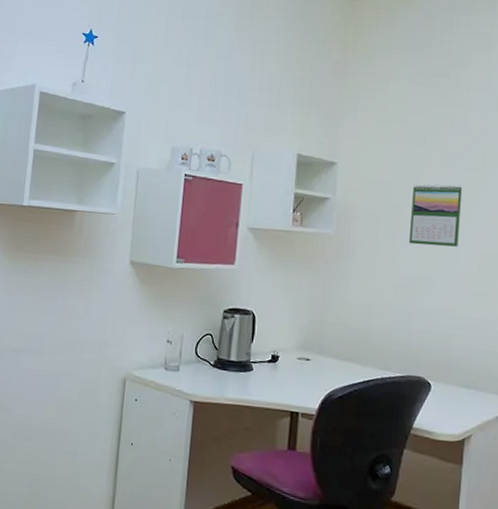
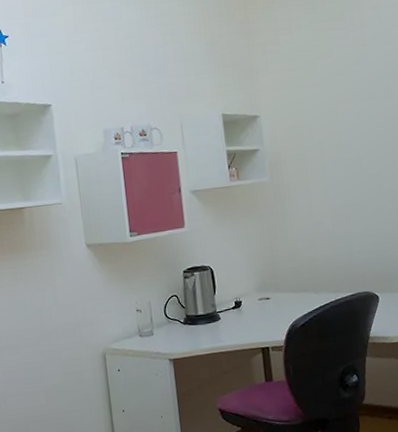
calendar: present [409,184,463,247] -> none [331,115,379,177]

